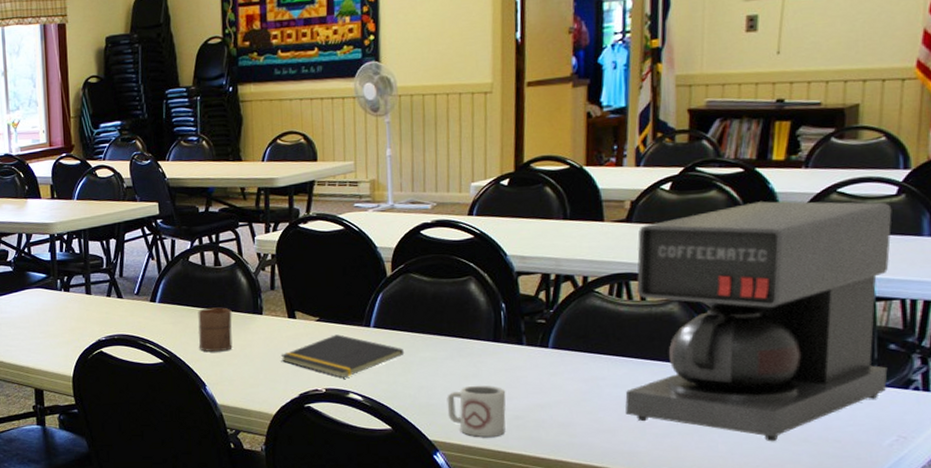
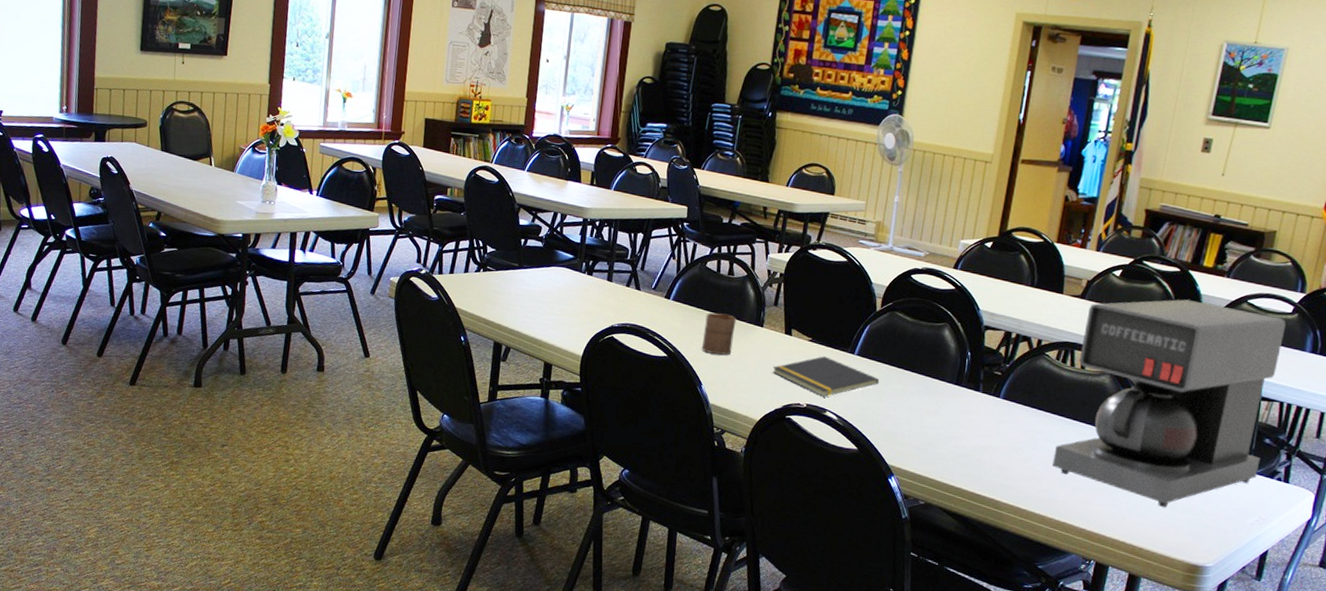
cup: present [447,385,506,437] -> none [906,421,959,470]

